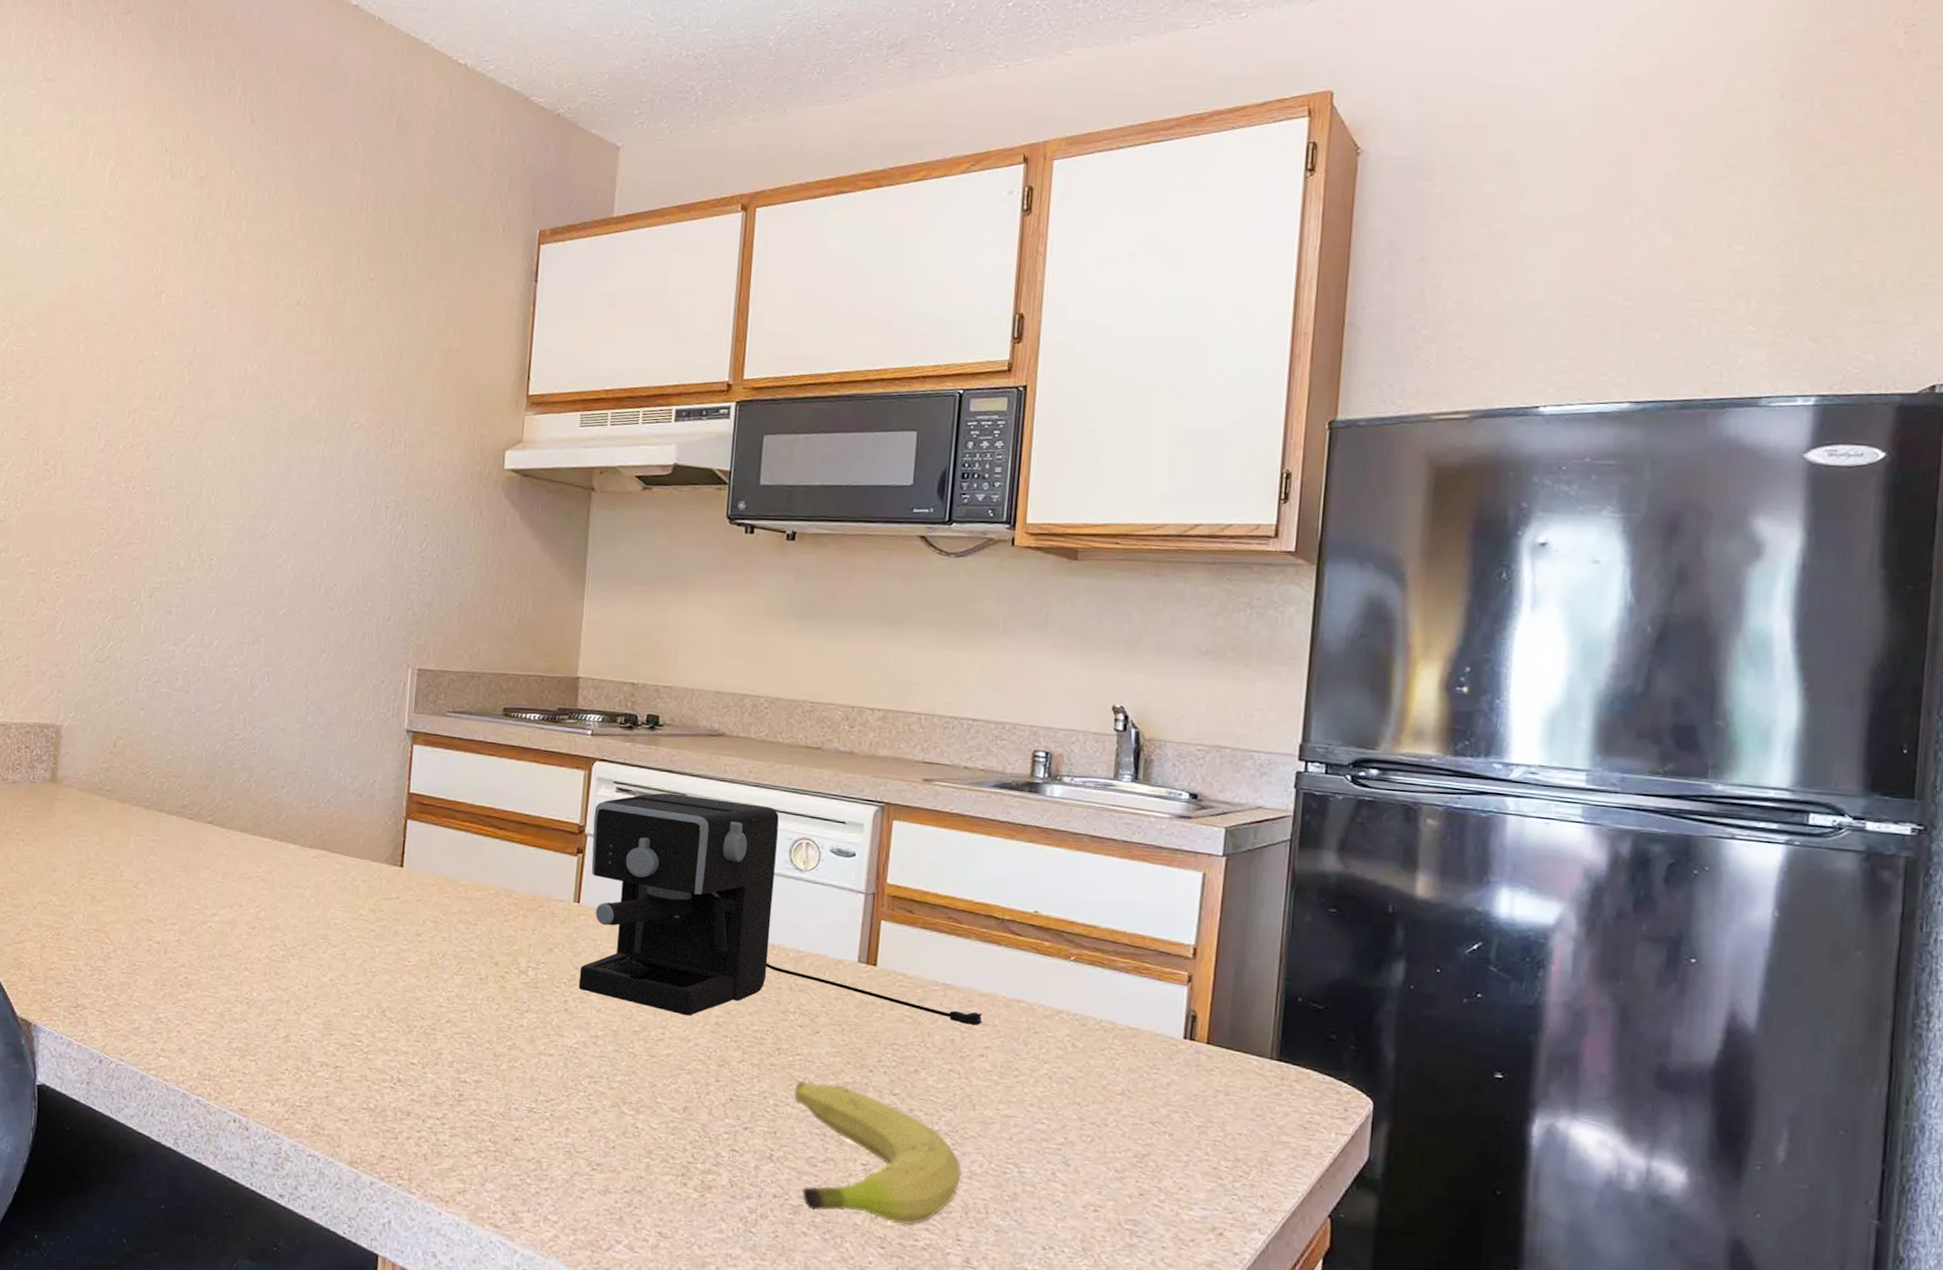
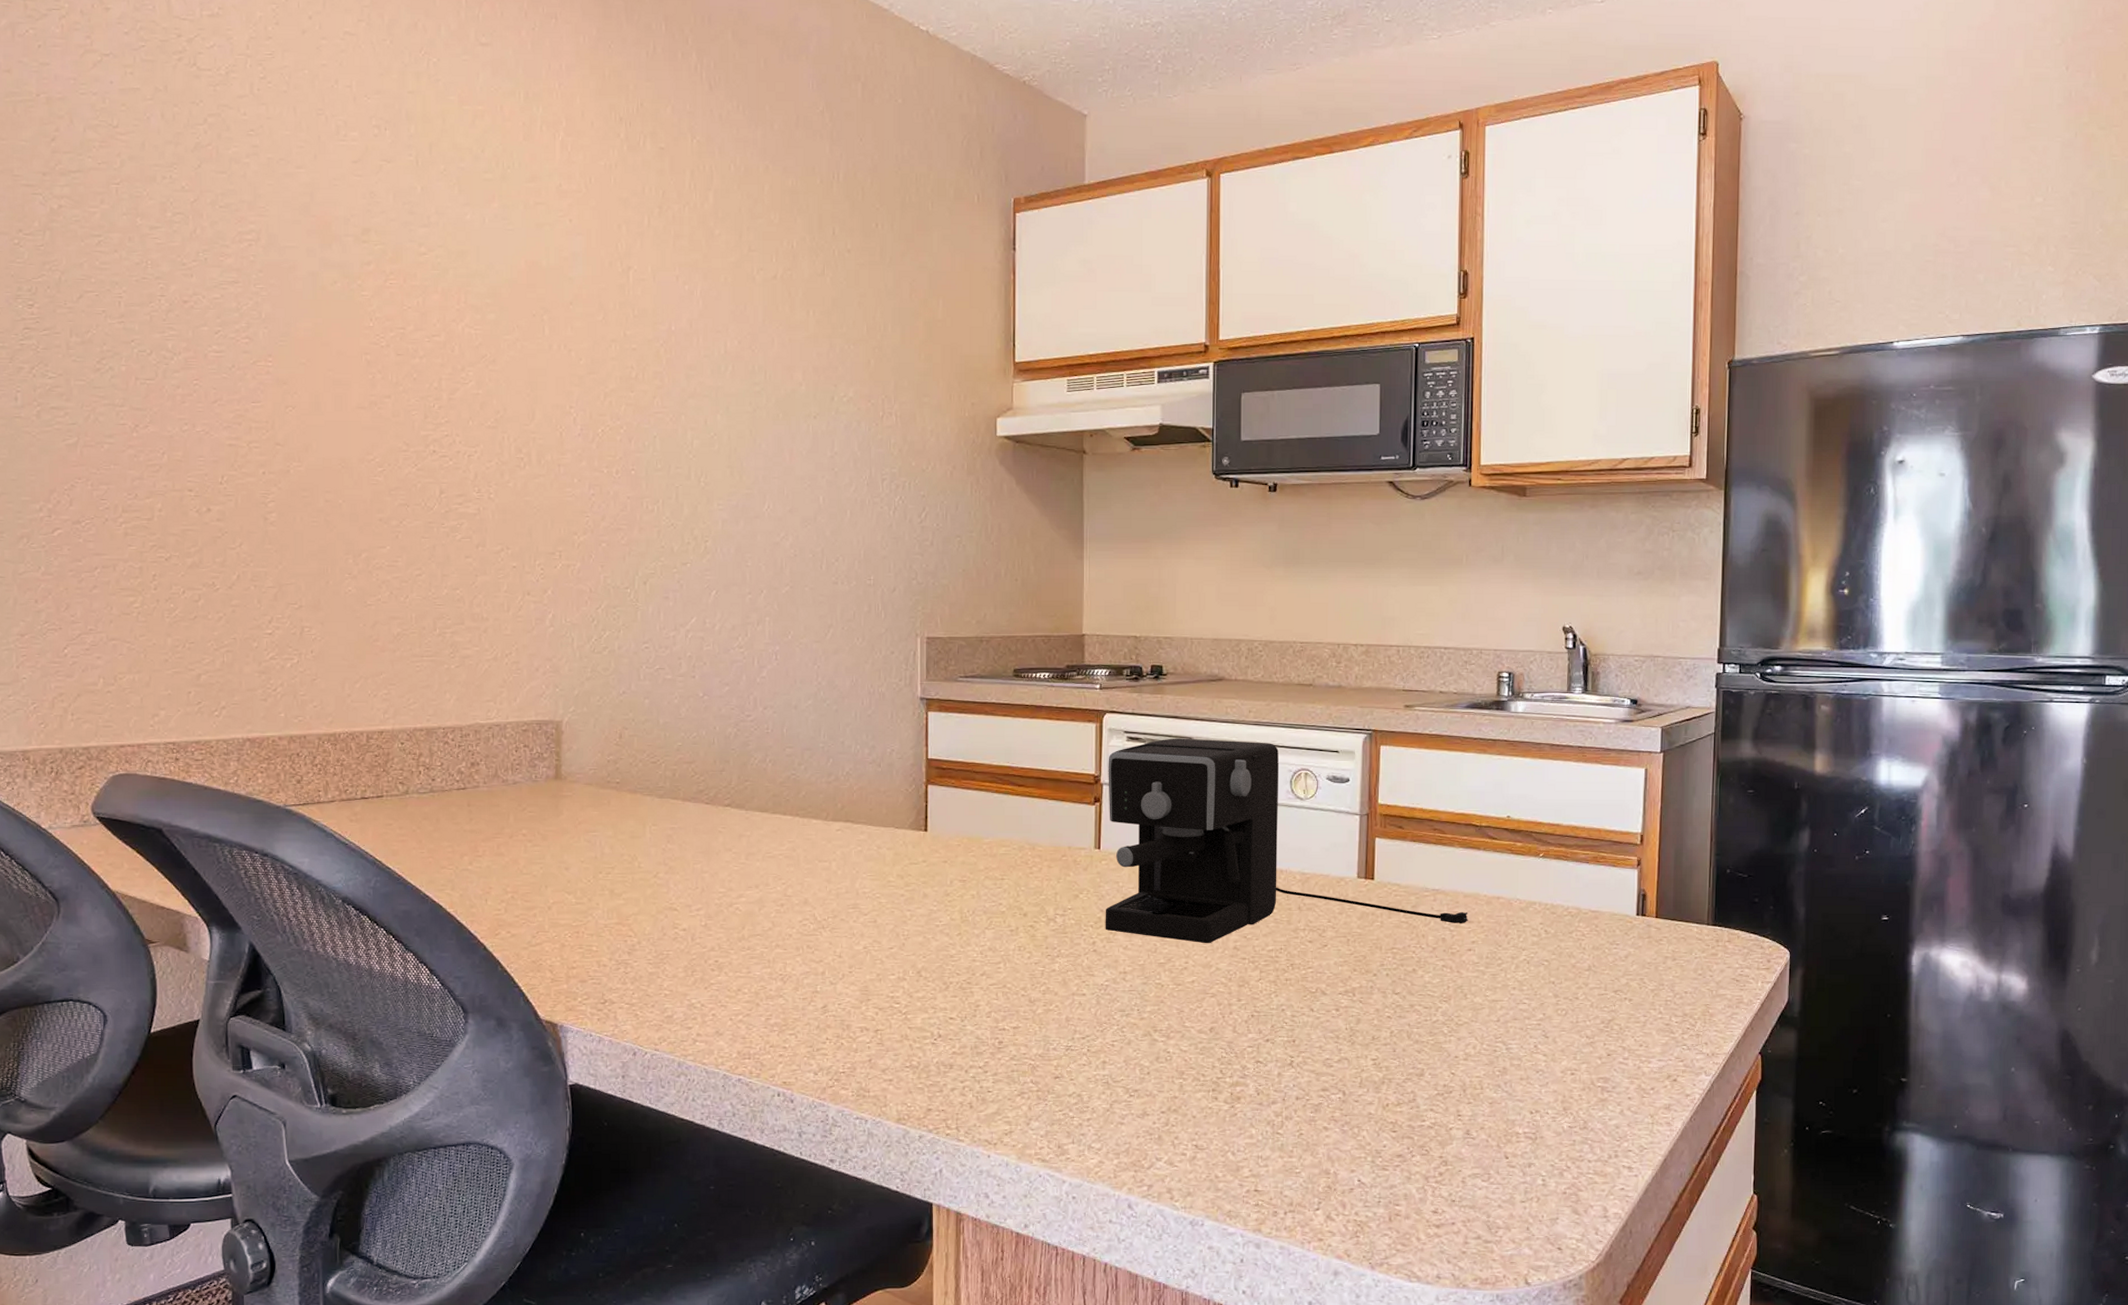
fruit: present [794,1082,962,1225] -> none [1309,991,1458,1108]

